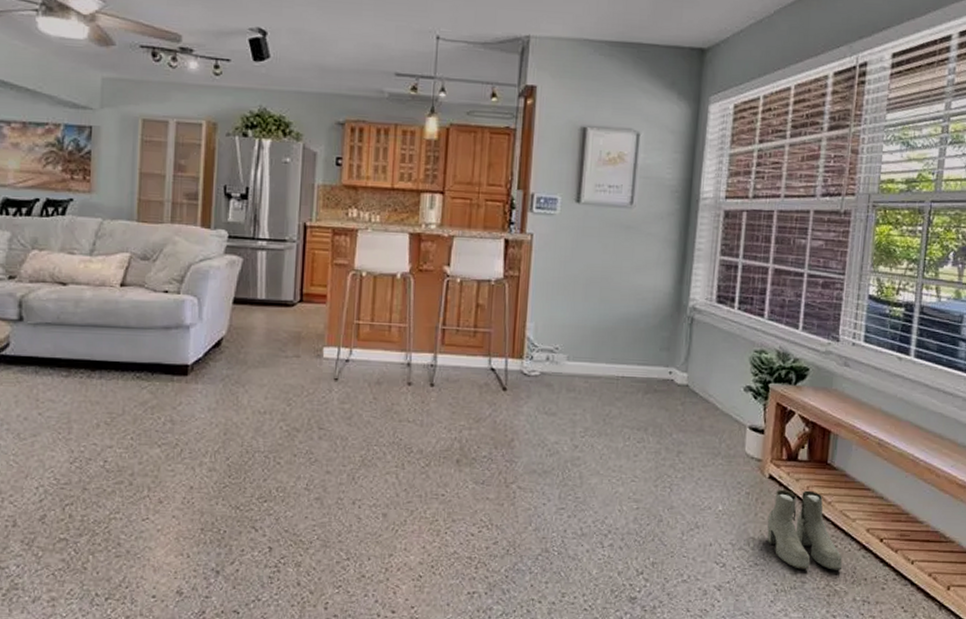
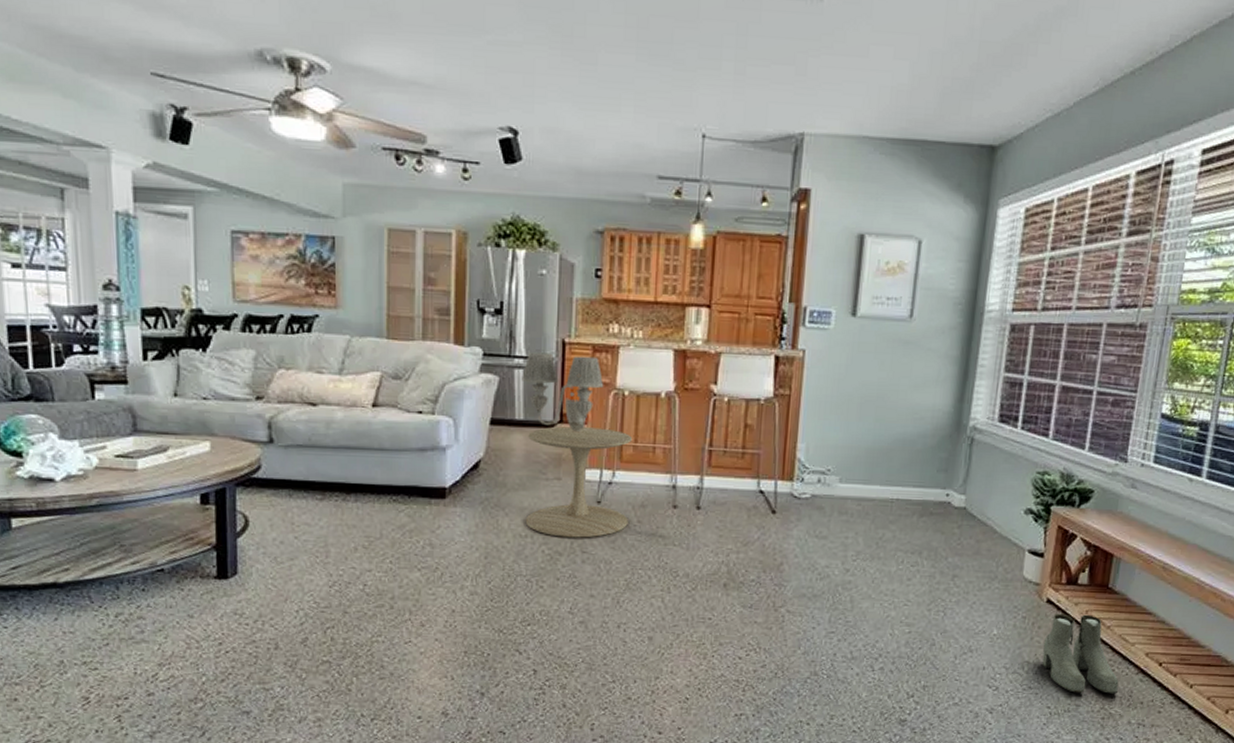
wall sconce: none [264,235,343,312] -> present [522,352,604,433]
side table: none [264,306,370,415] -> present [525,426,633,538]

